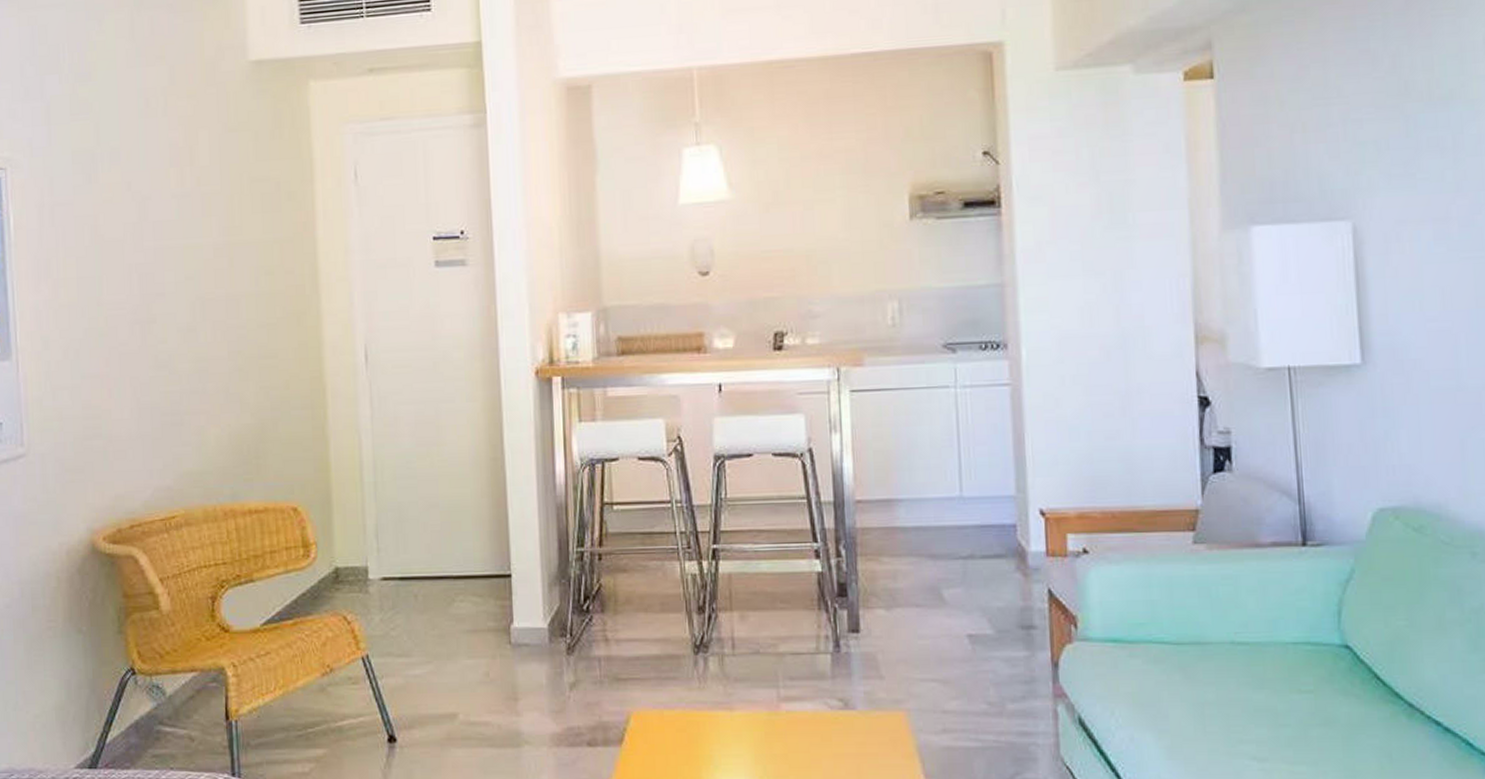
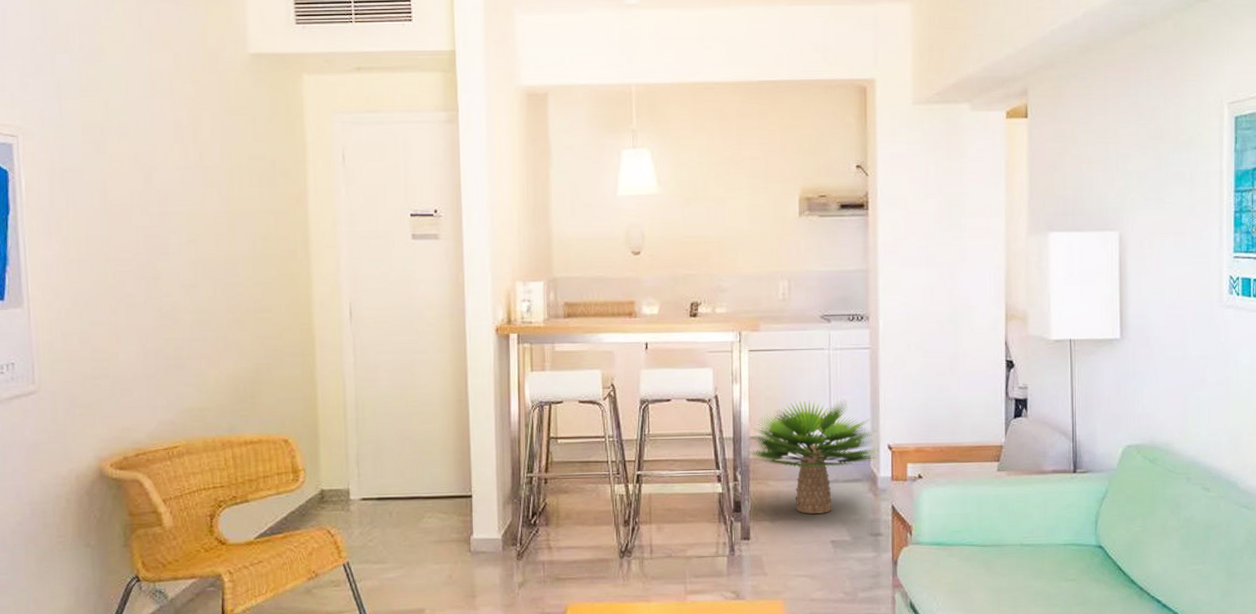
potted plant: none [852,452,1028,600] -> present [747,400,879,514]

